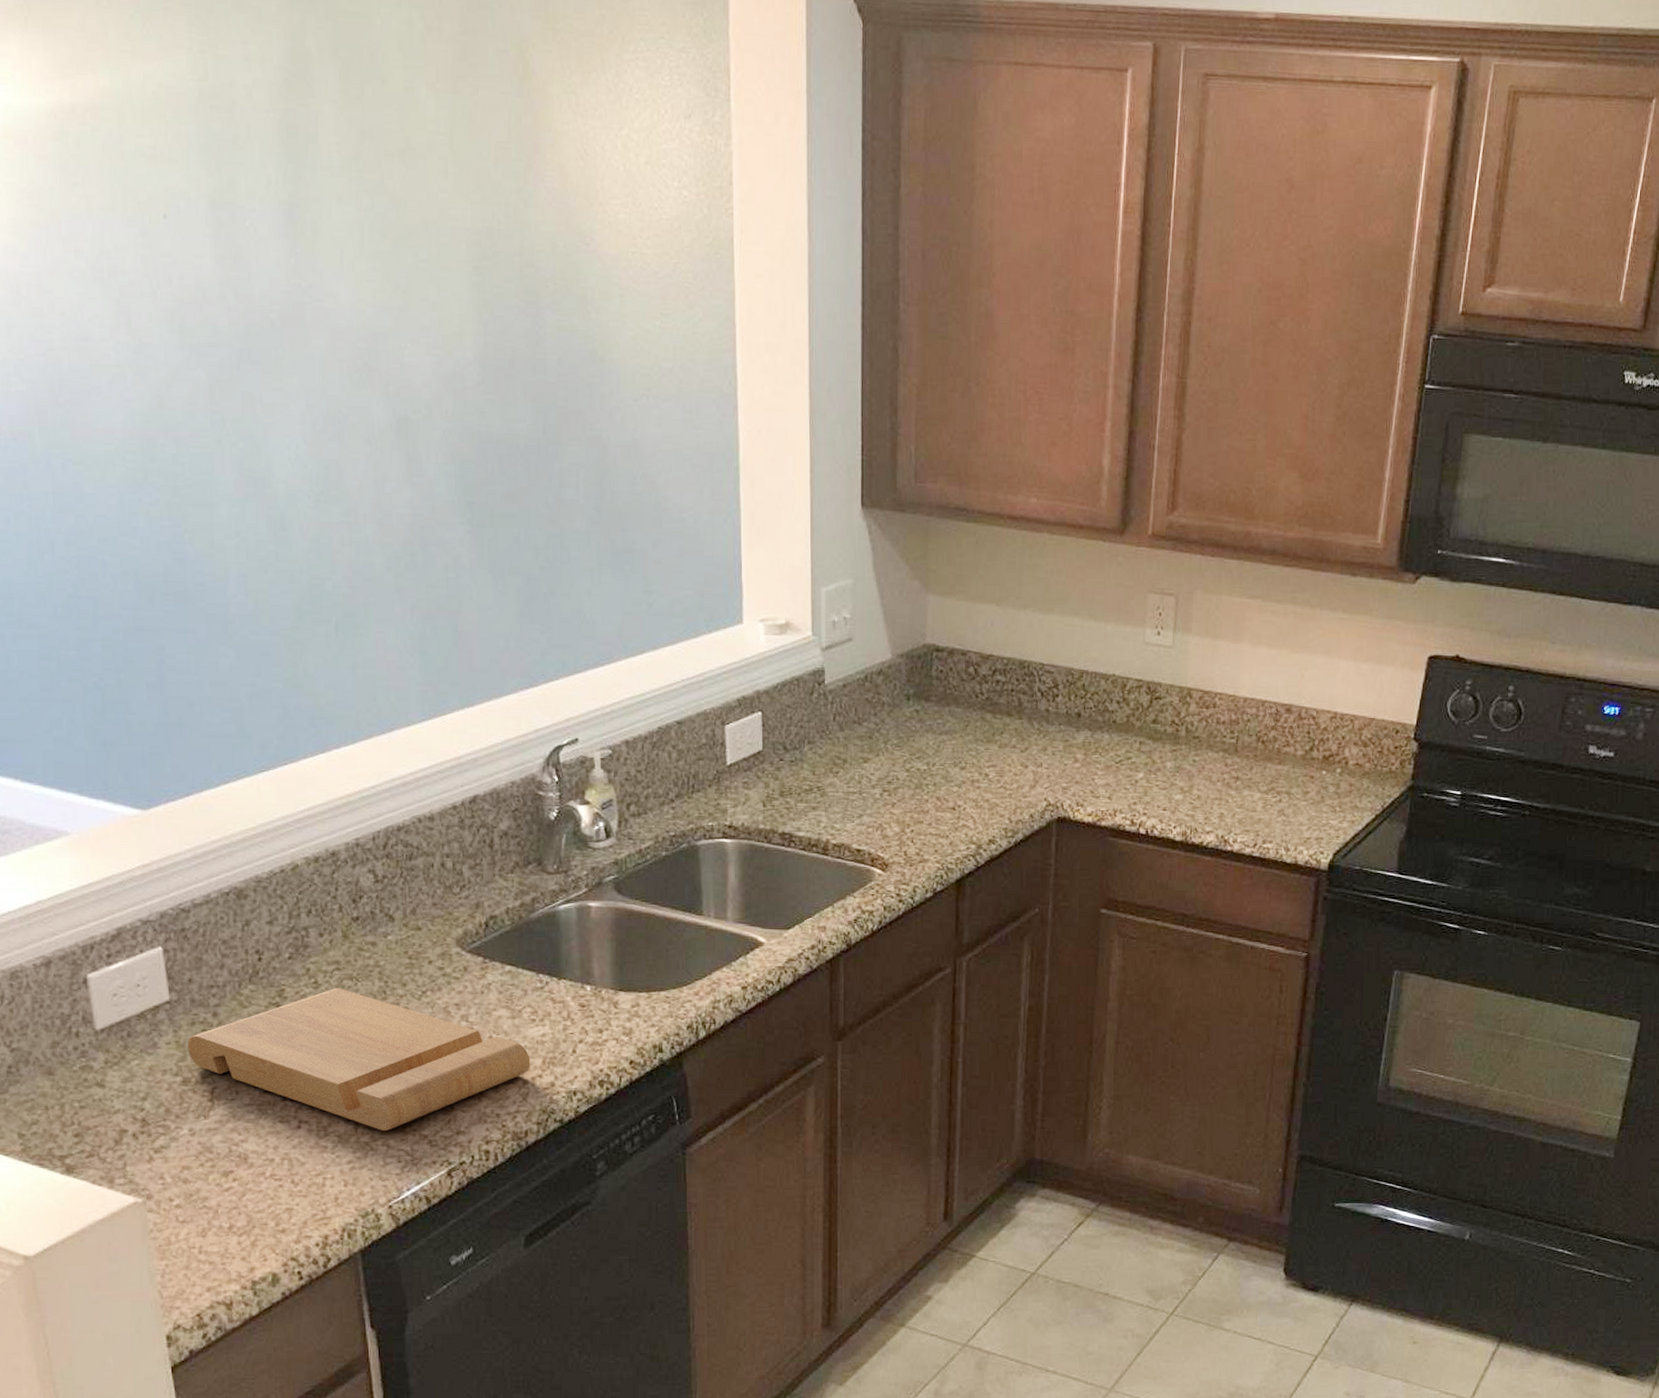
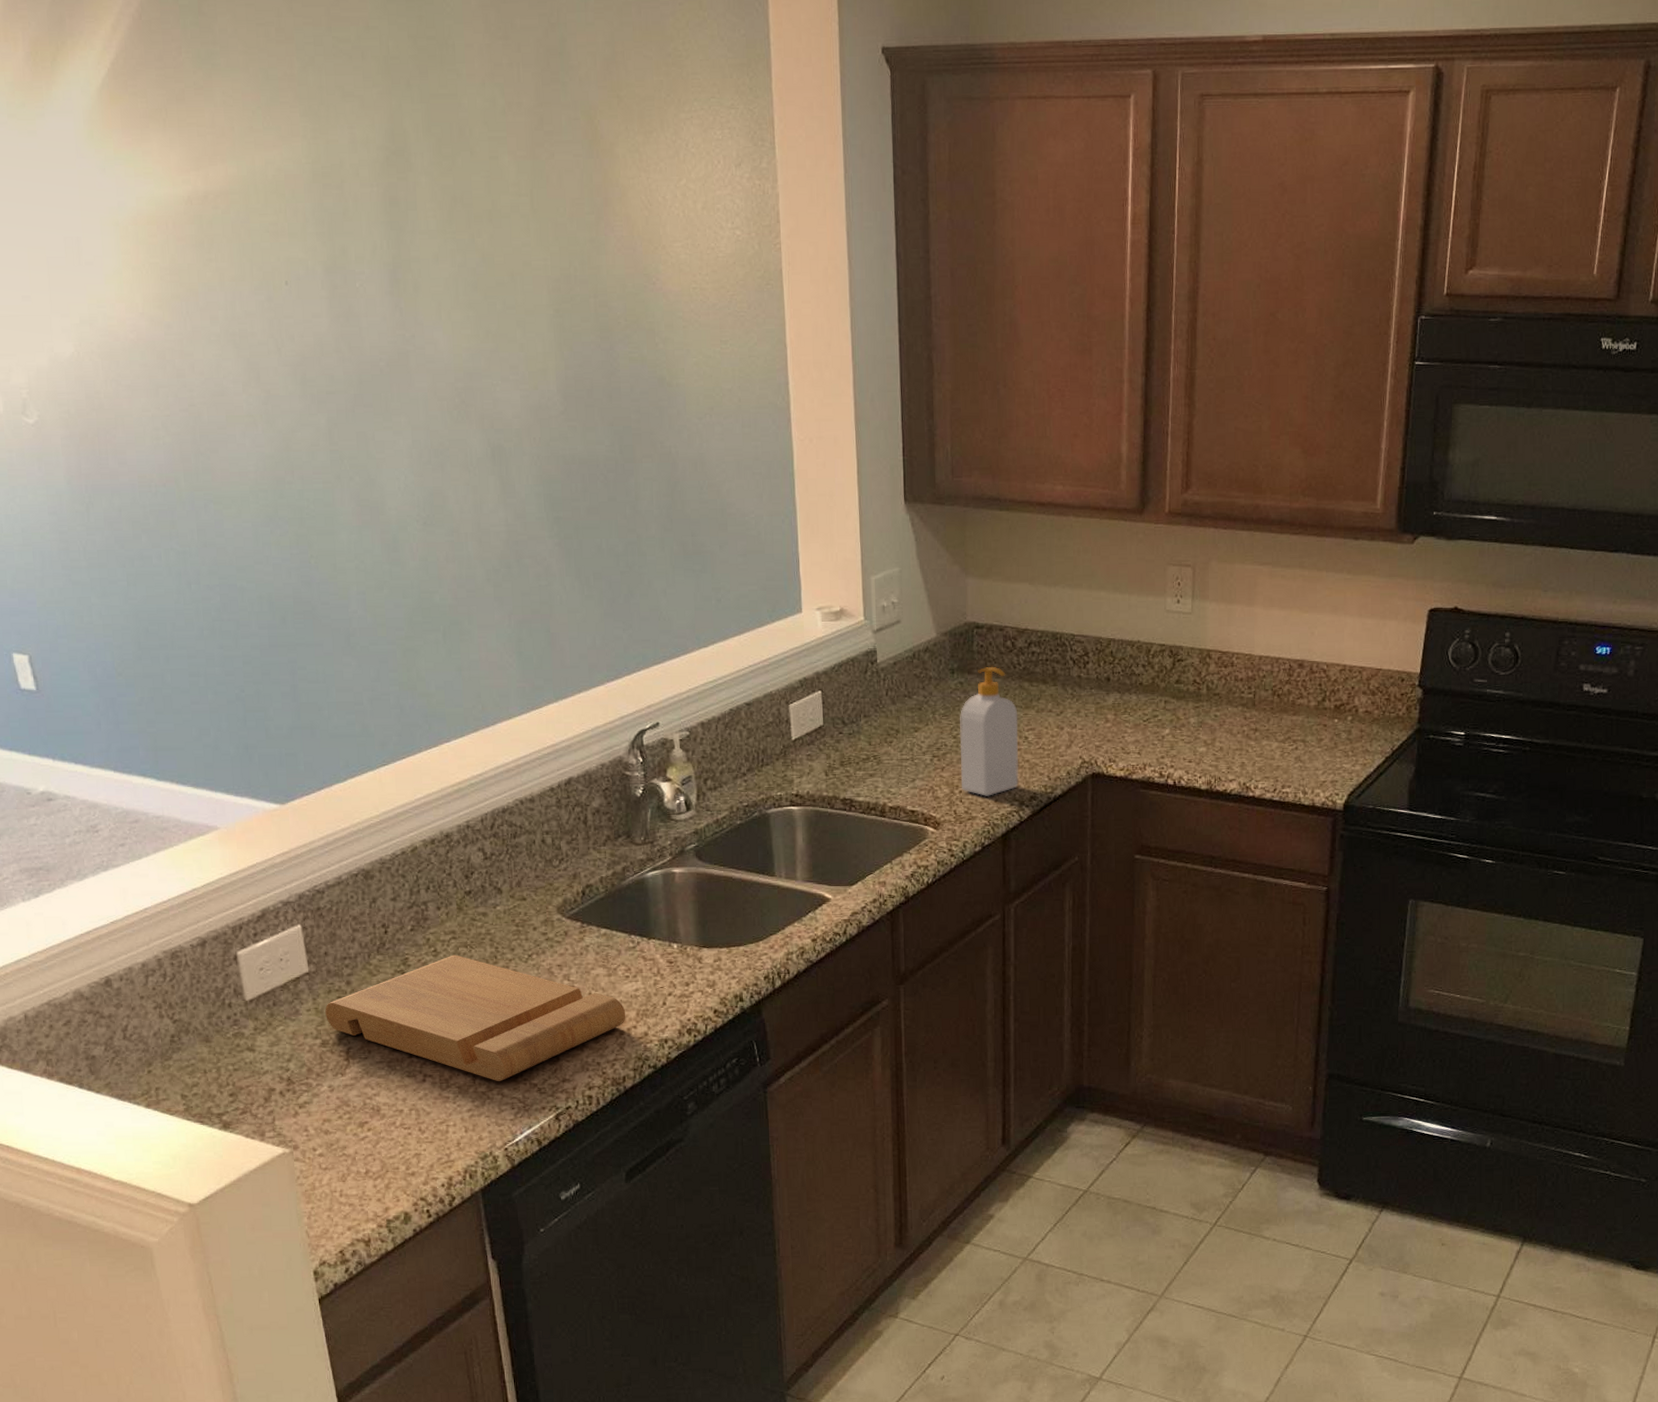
soap bottle: none [913,695,979,838] -> present [959,667,1019,796]

